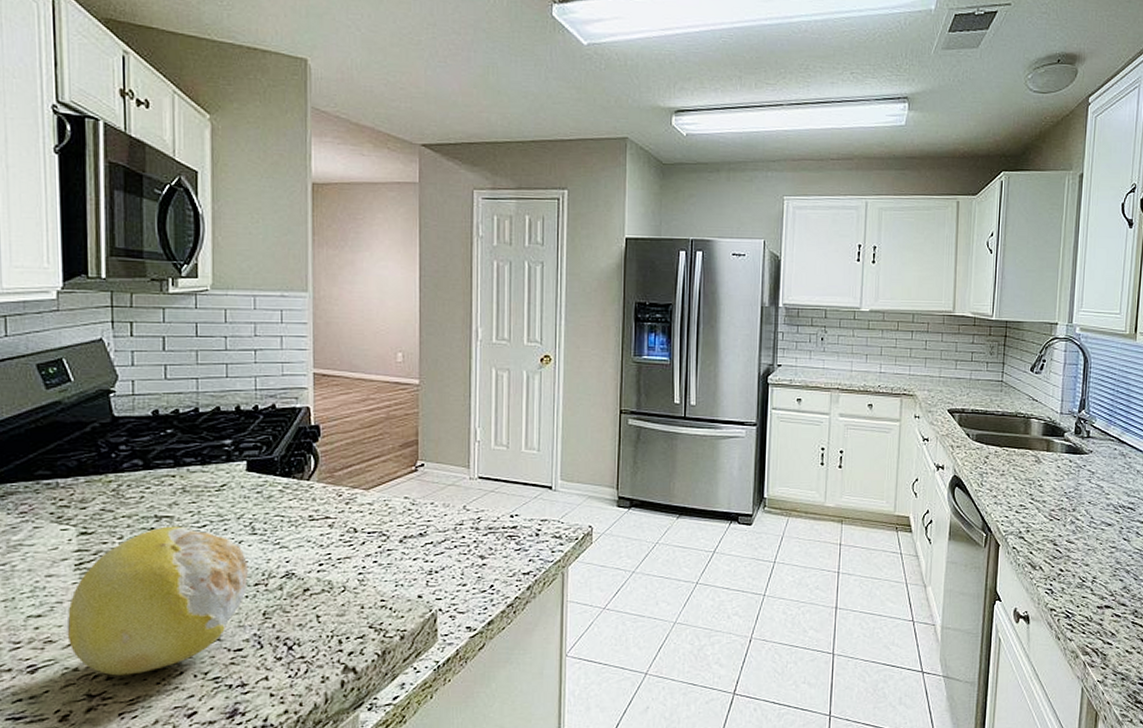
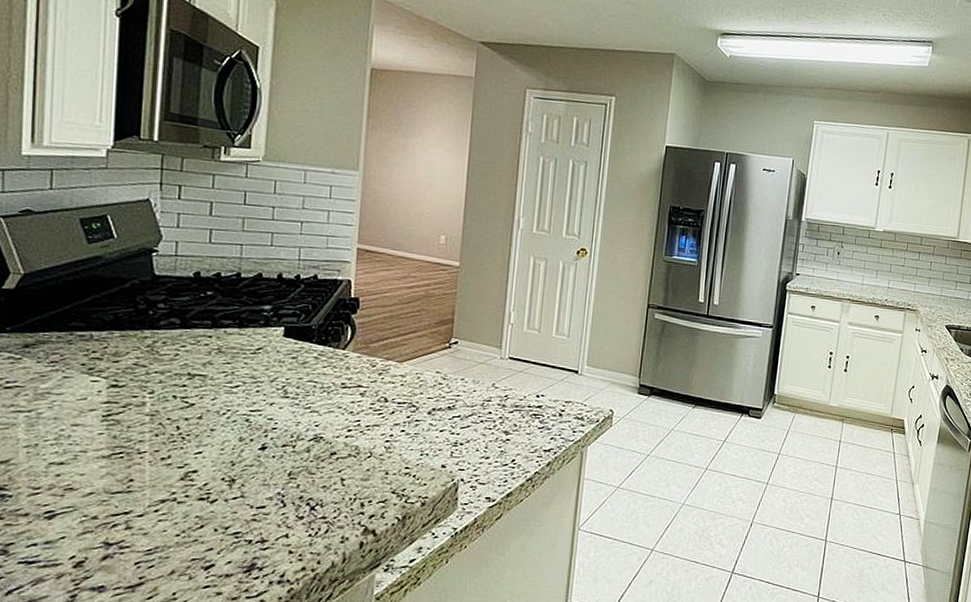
fruit: present [66,526,249,676] -> none [88,384,278,526]

